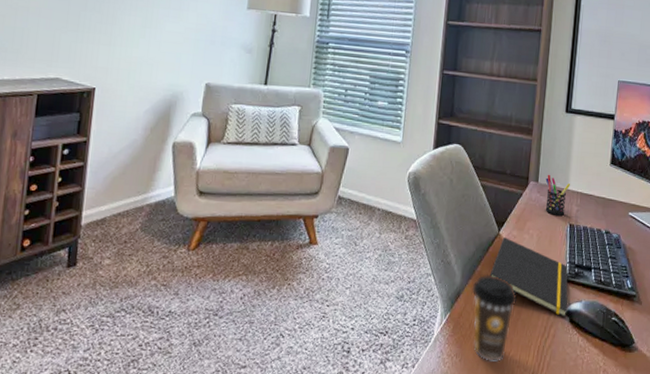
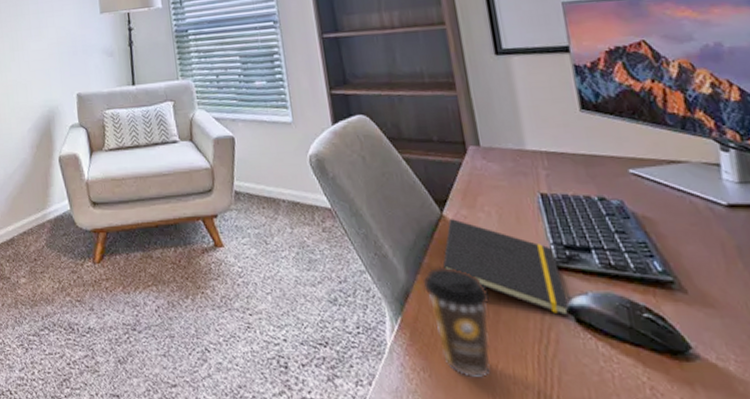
pen holder: present [545,174,571,216] -> none [489,134,530,185]

